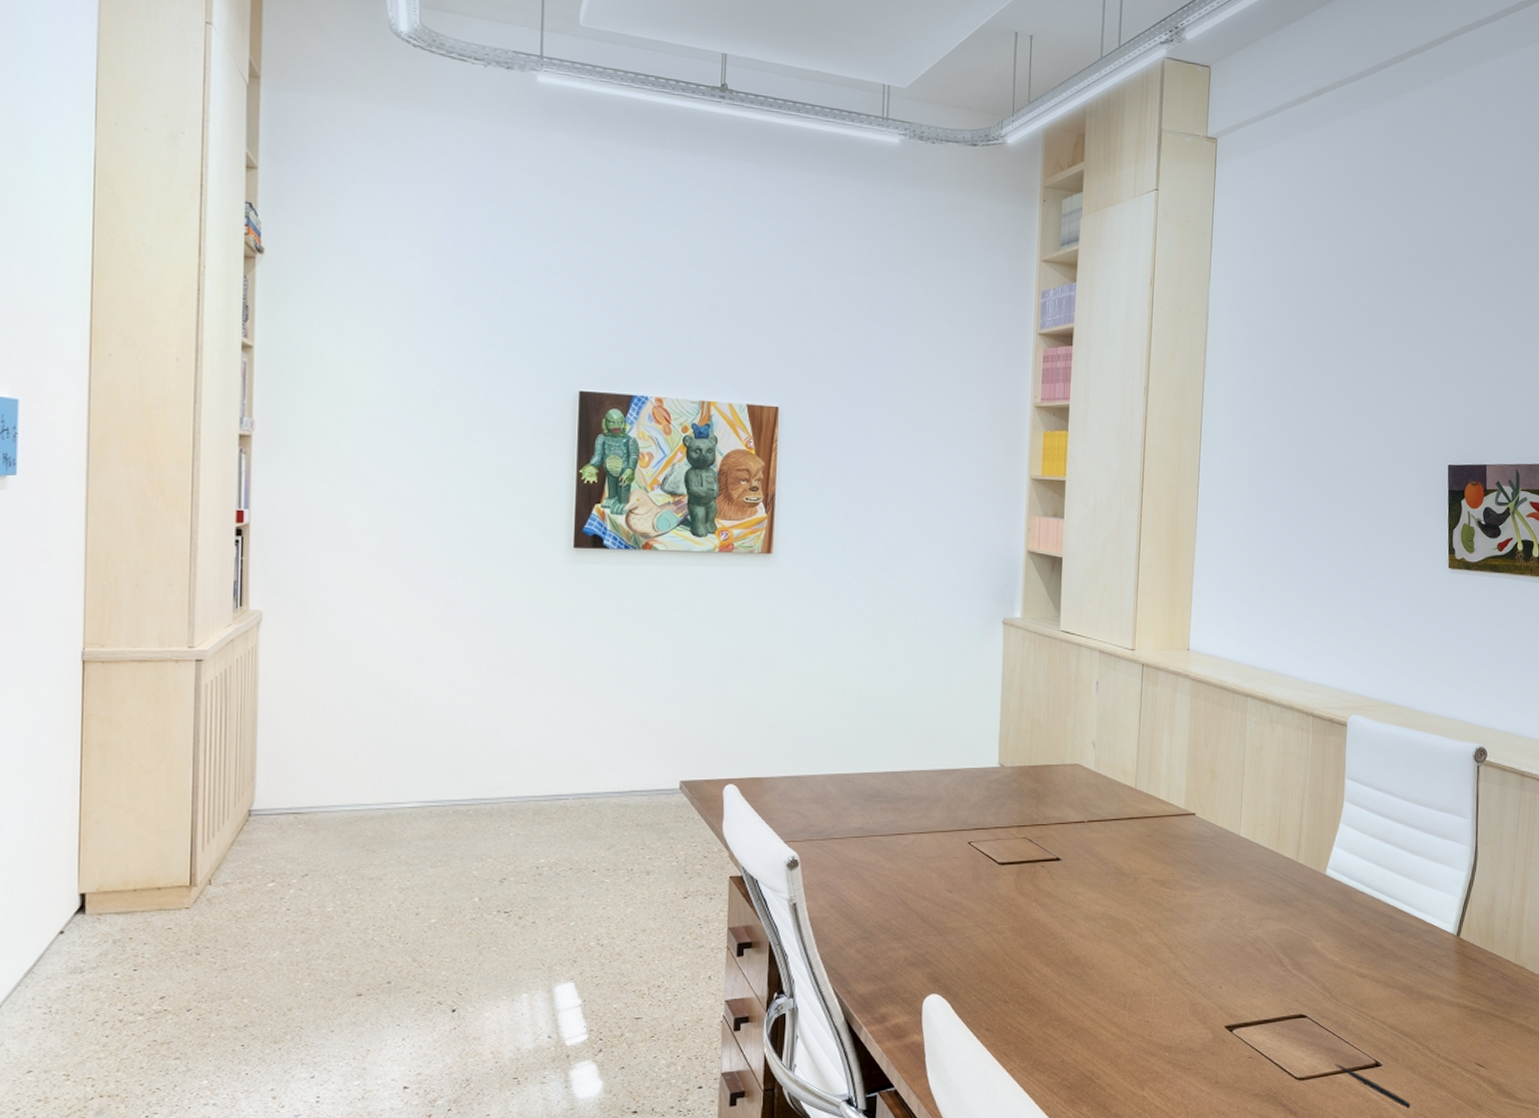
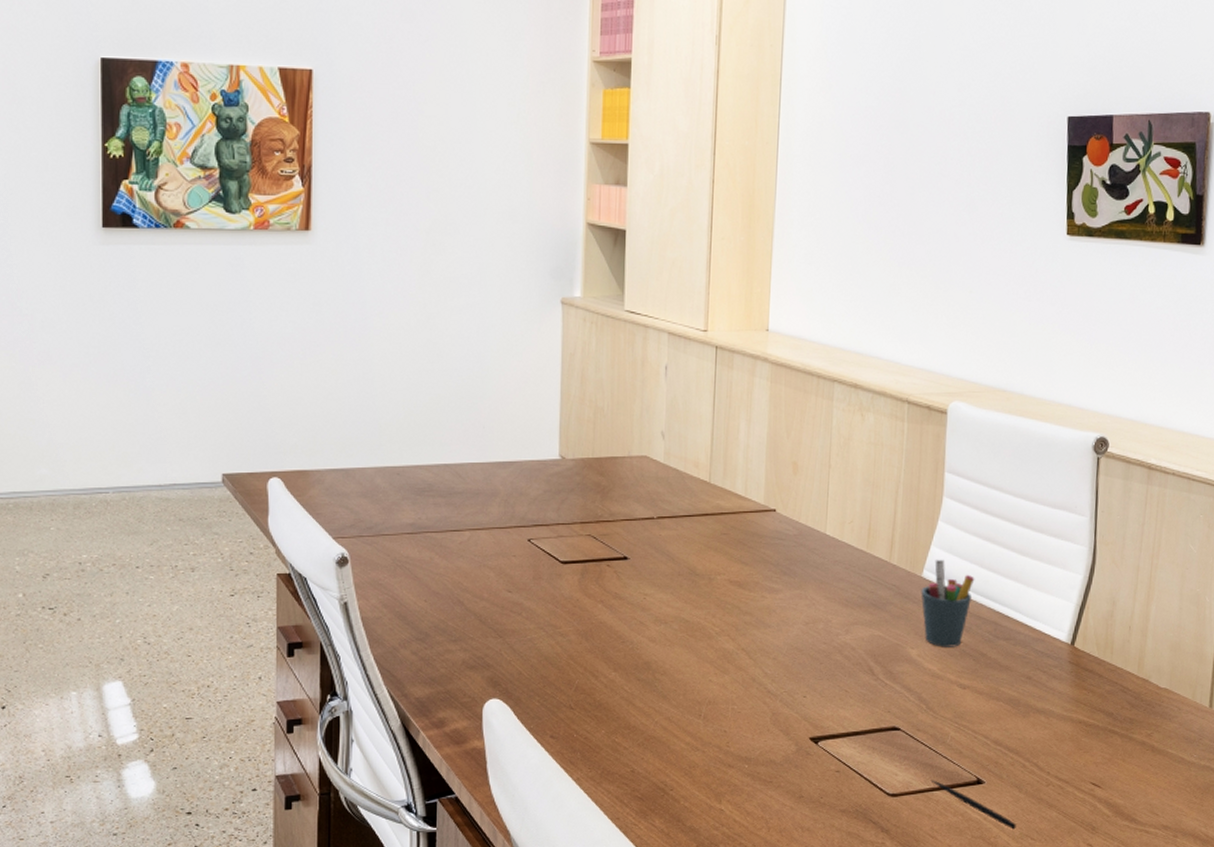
pen holder: none [1324,858,1372,940] -> present [921,559,975,647]

